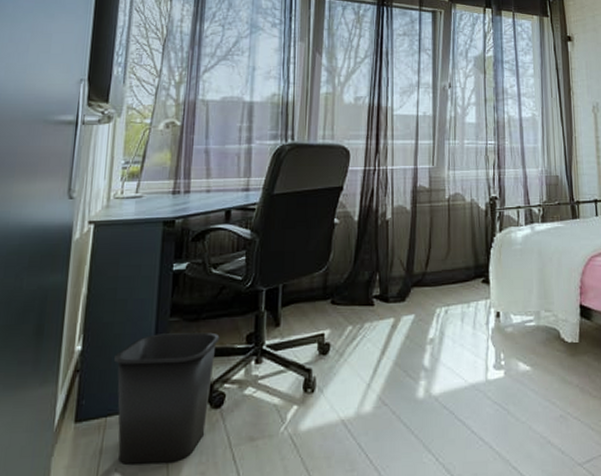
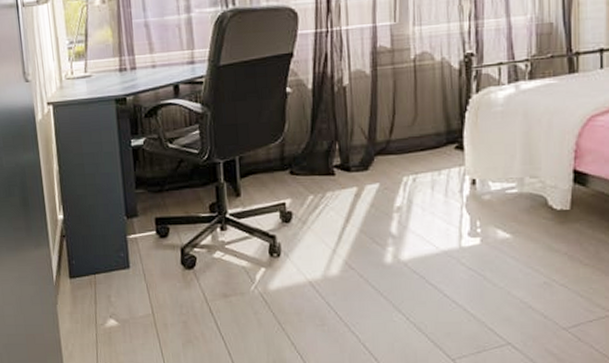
waste bin: present [114,332,220,464] -> none [93,202,184,314]

